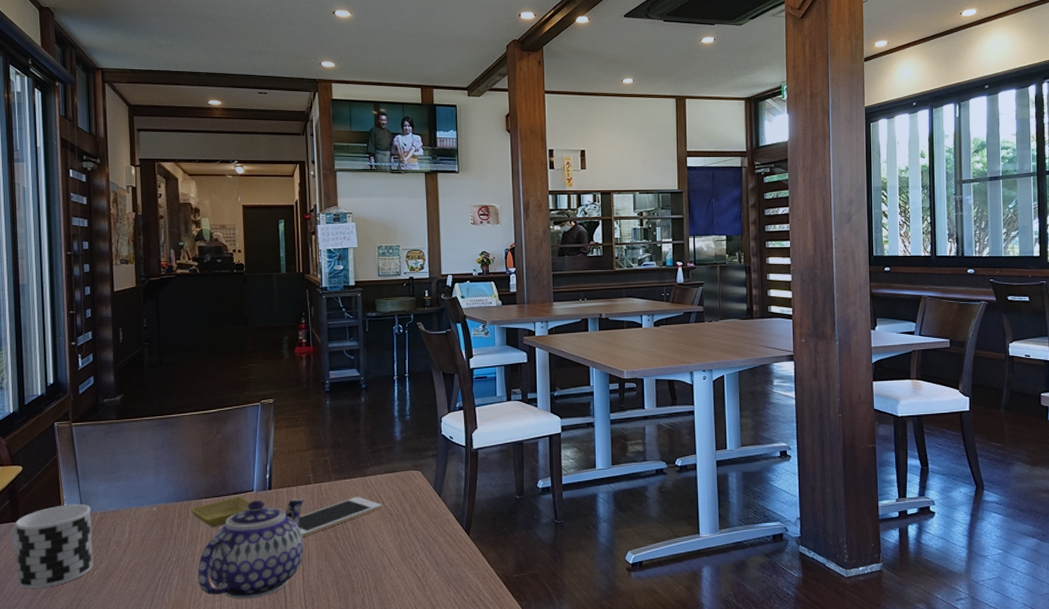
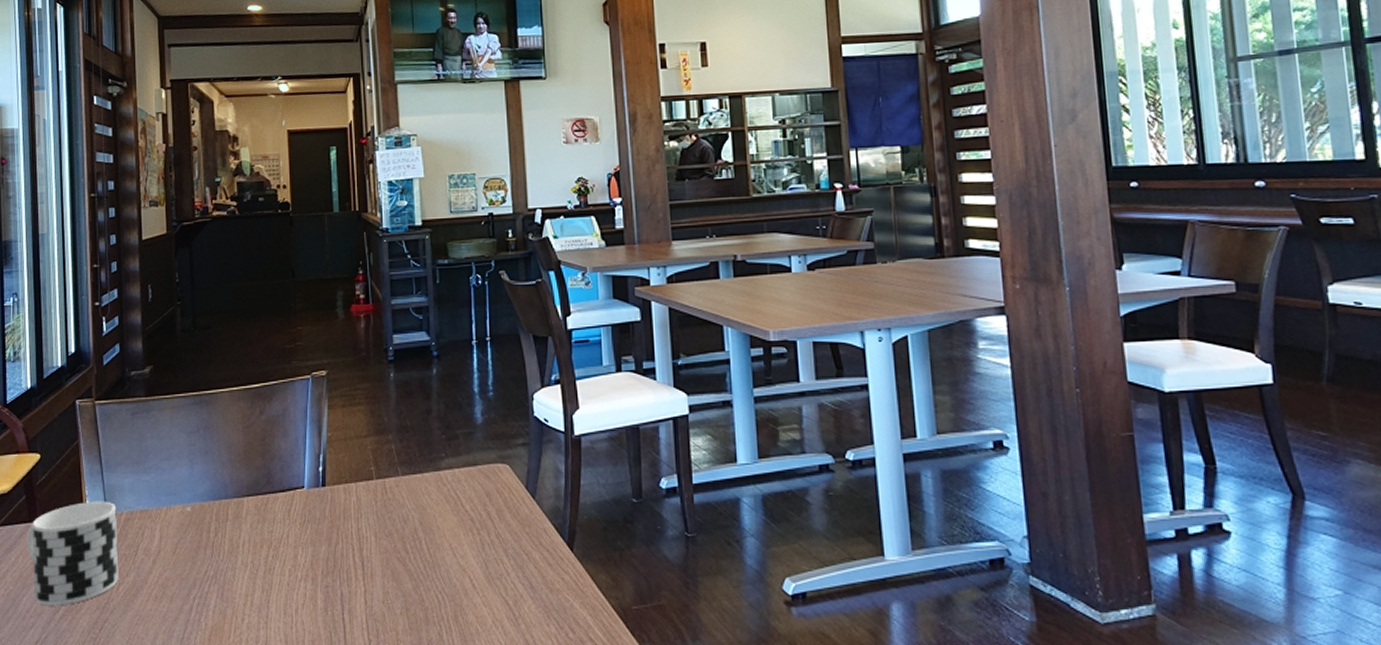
saucer: present [190,496,251,528] -> none [230,494,302,535]
teapot: present [198,498,304,600] -> none [239,498,365,628]
cell phone: present [299,497,382,537] -> none [359,497,462,549]

